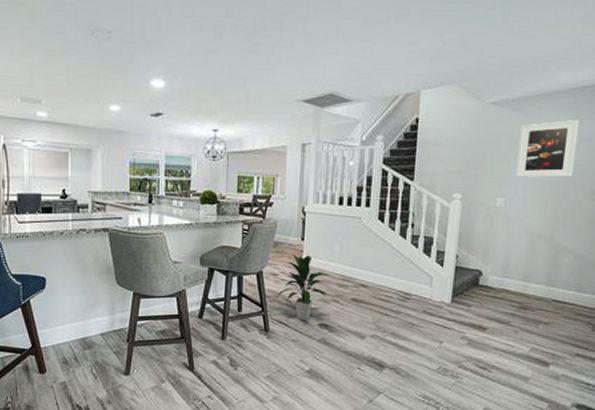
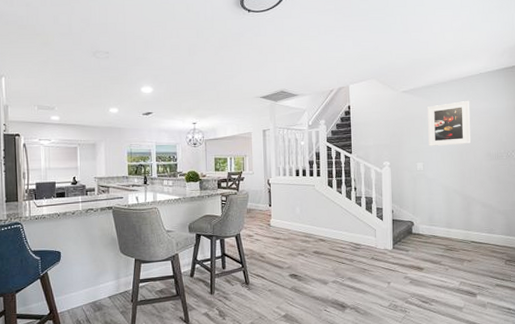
indoor plant: present [278,254,331,322] -> none [254,217,295,273]

